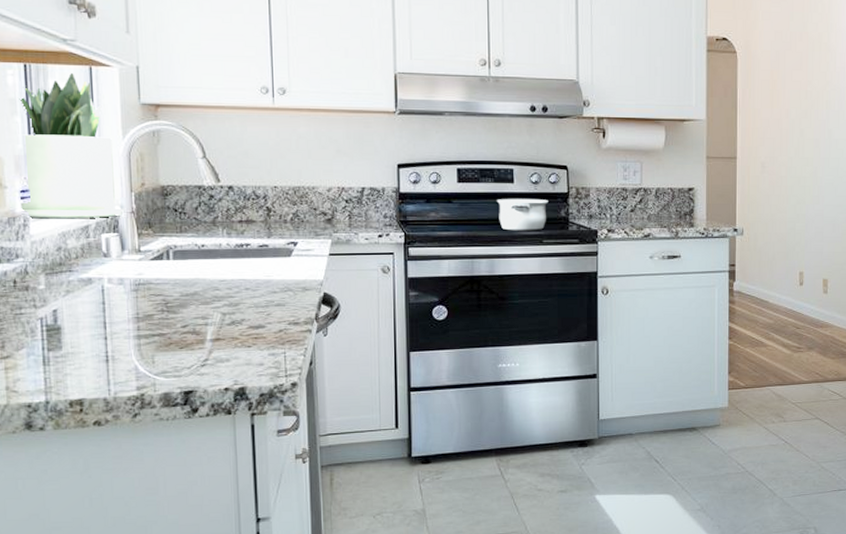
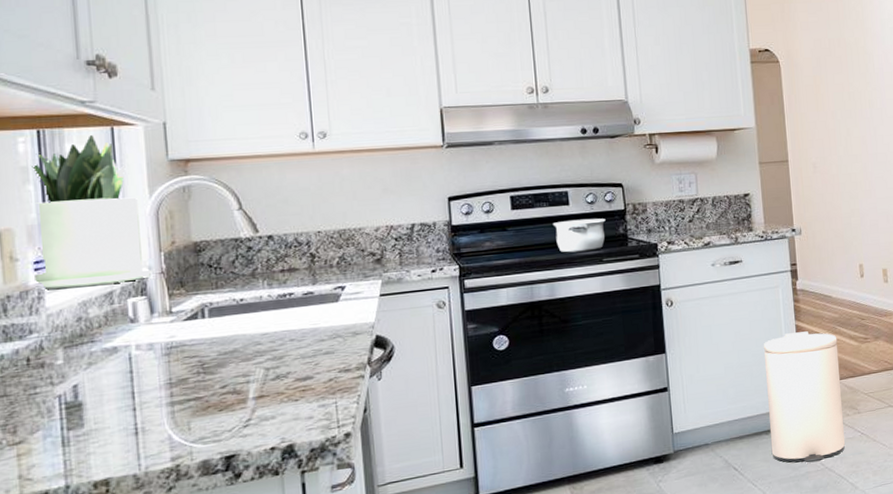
pedal bin: none [693,334,770,465] -> present [763,331,846,463]

